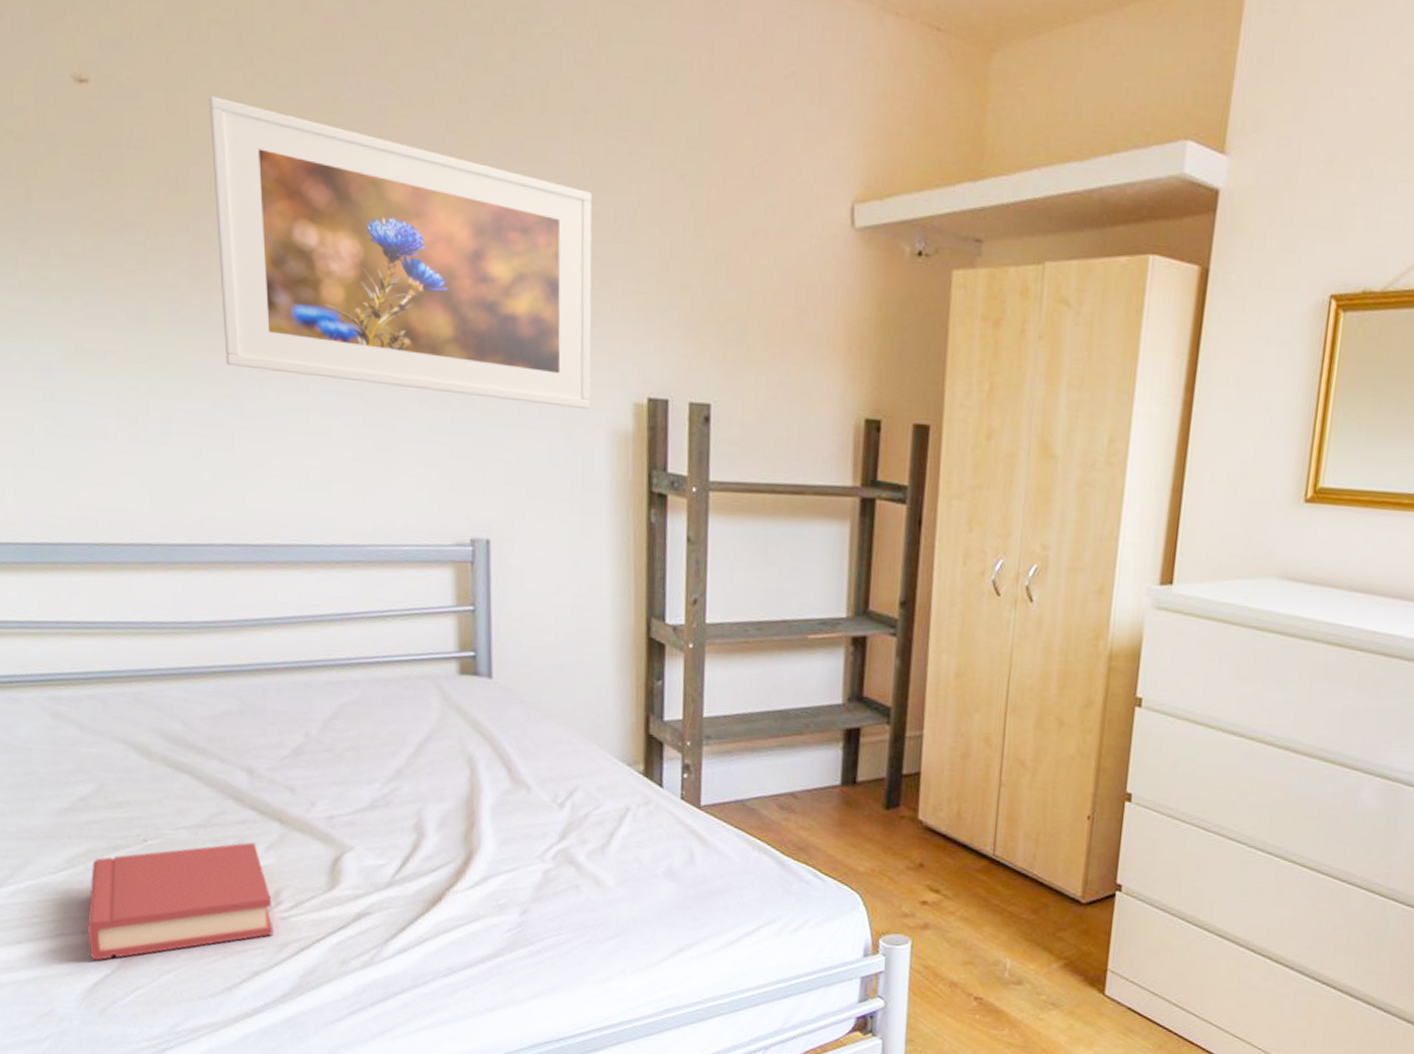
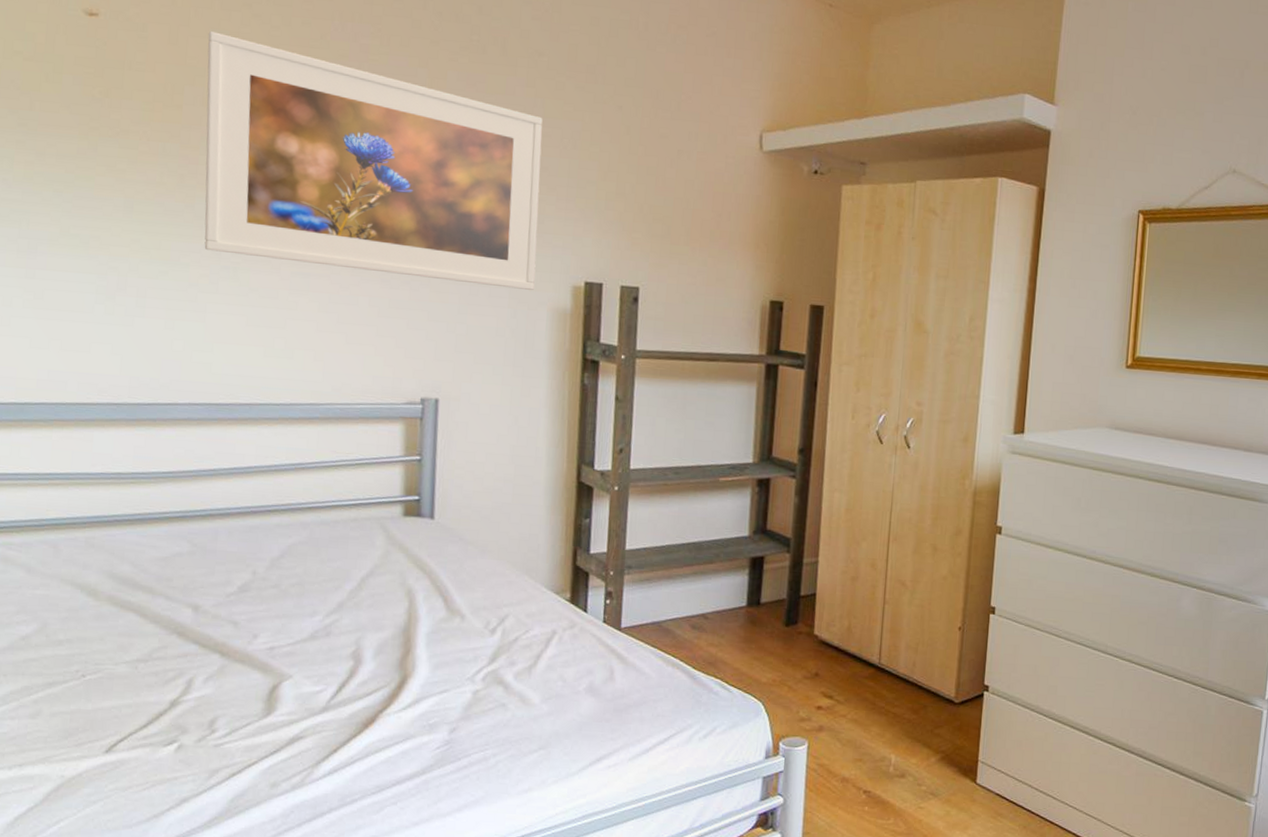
hardback book: present [87,842,273,961] -> none [14,674,207,795]

